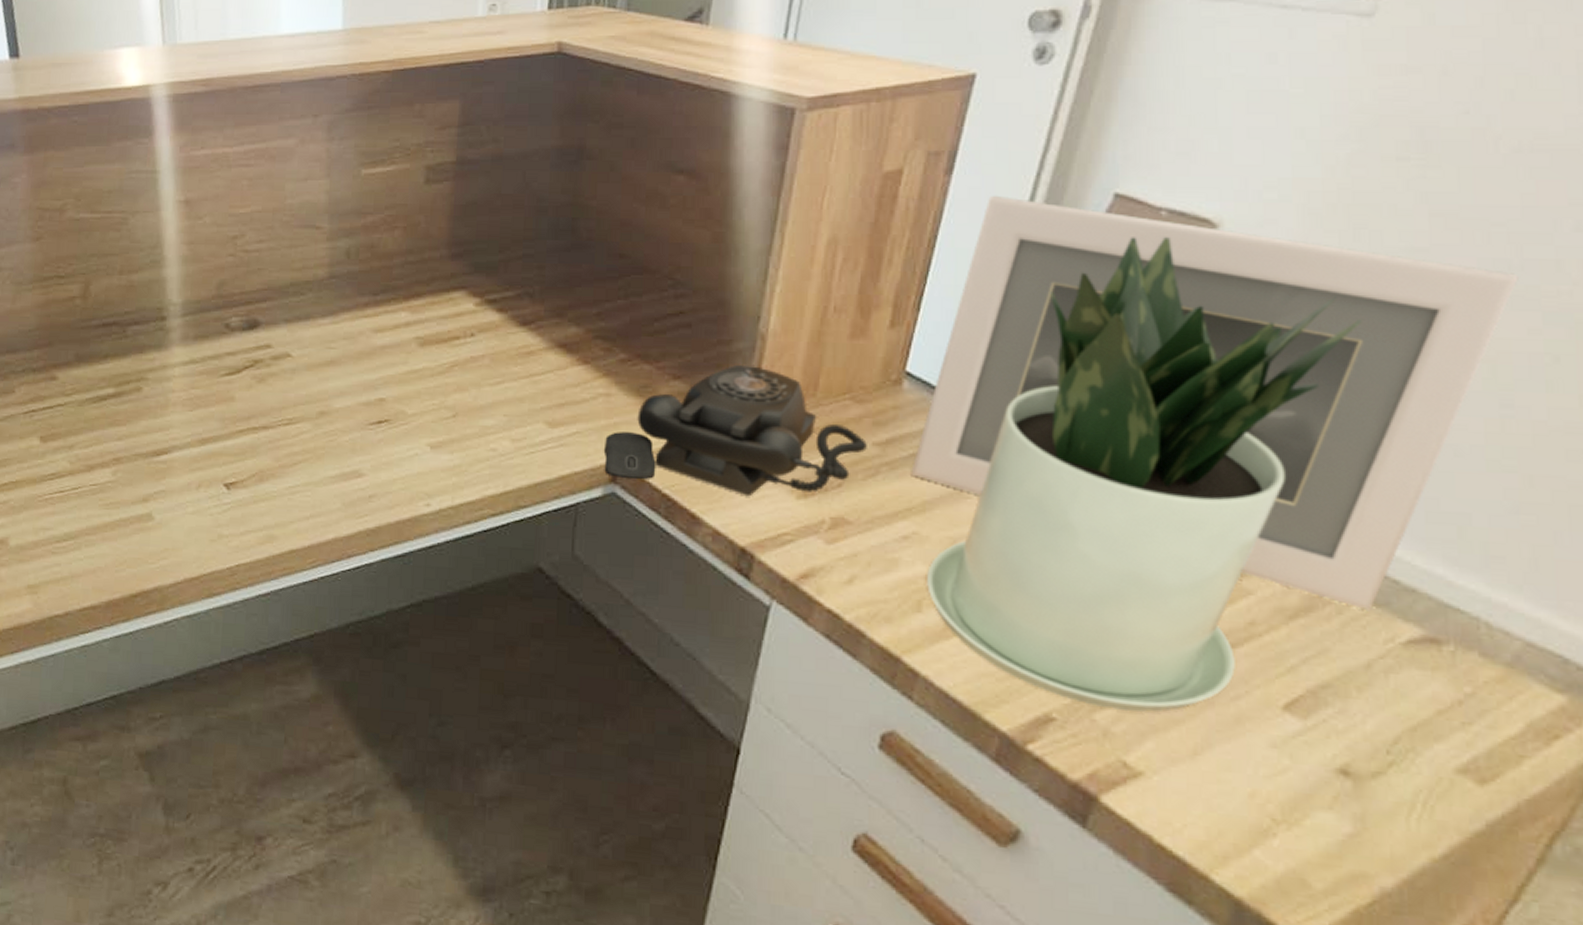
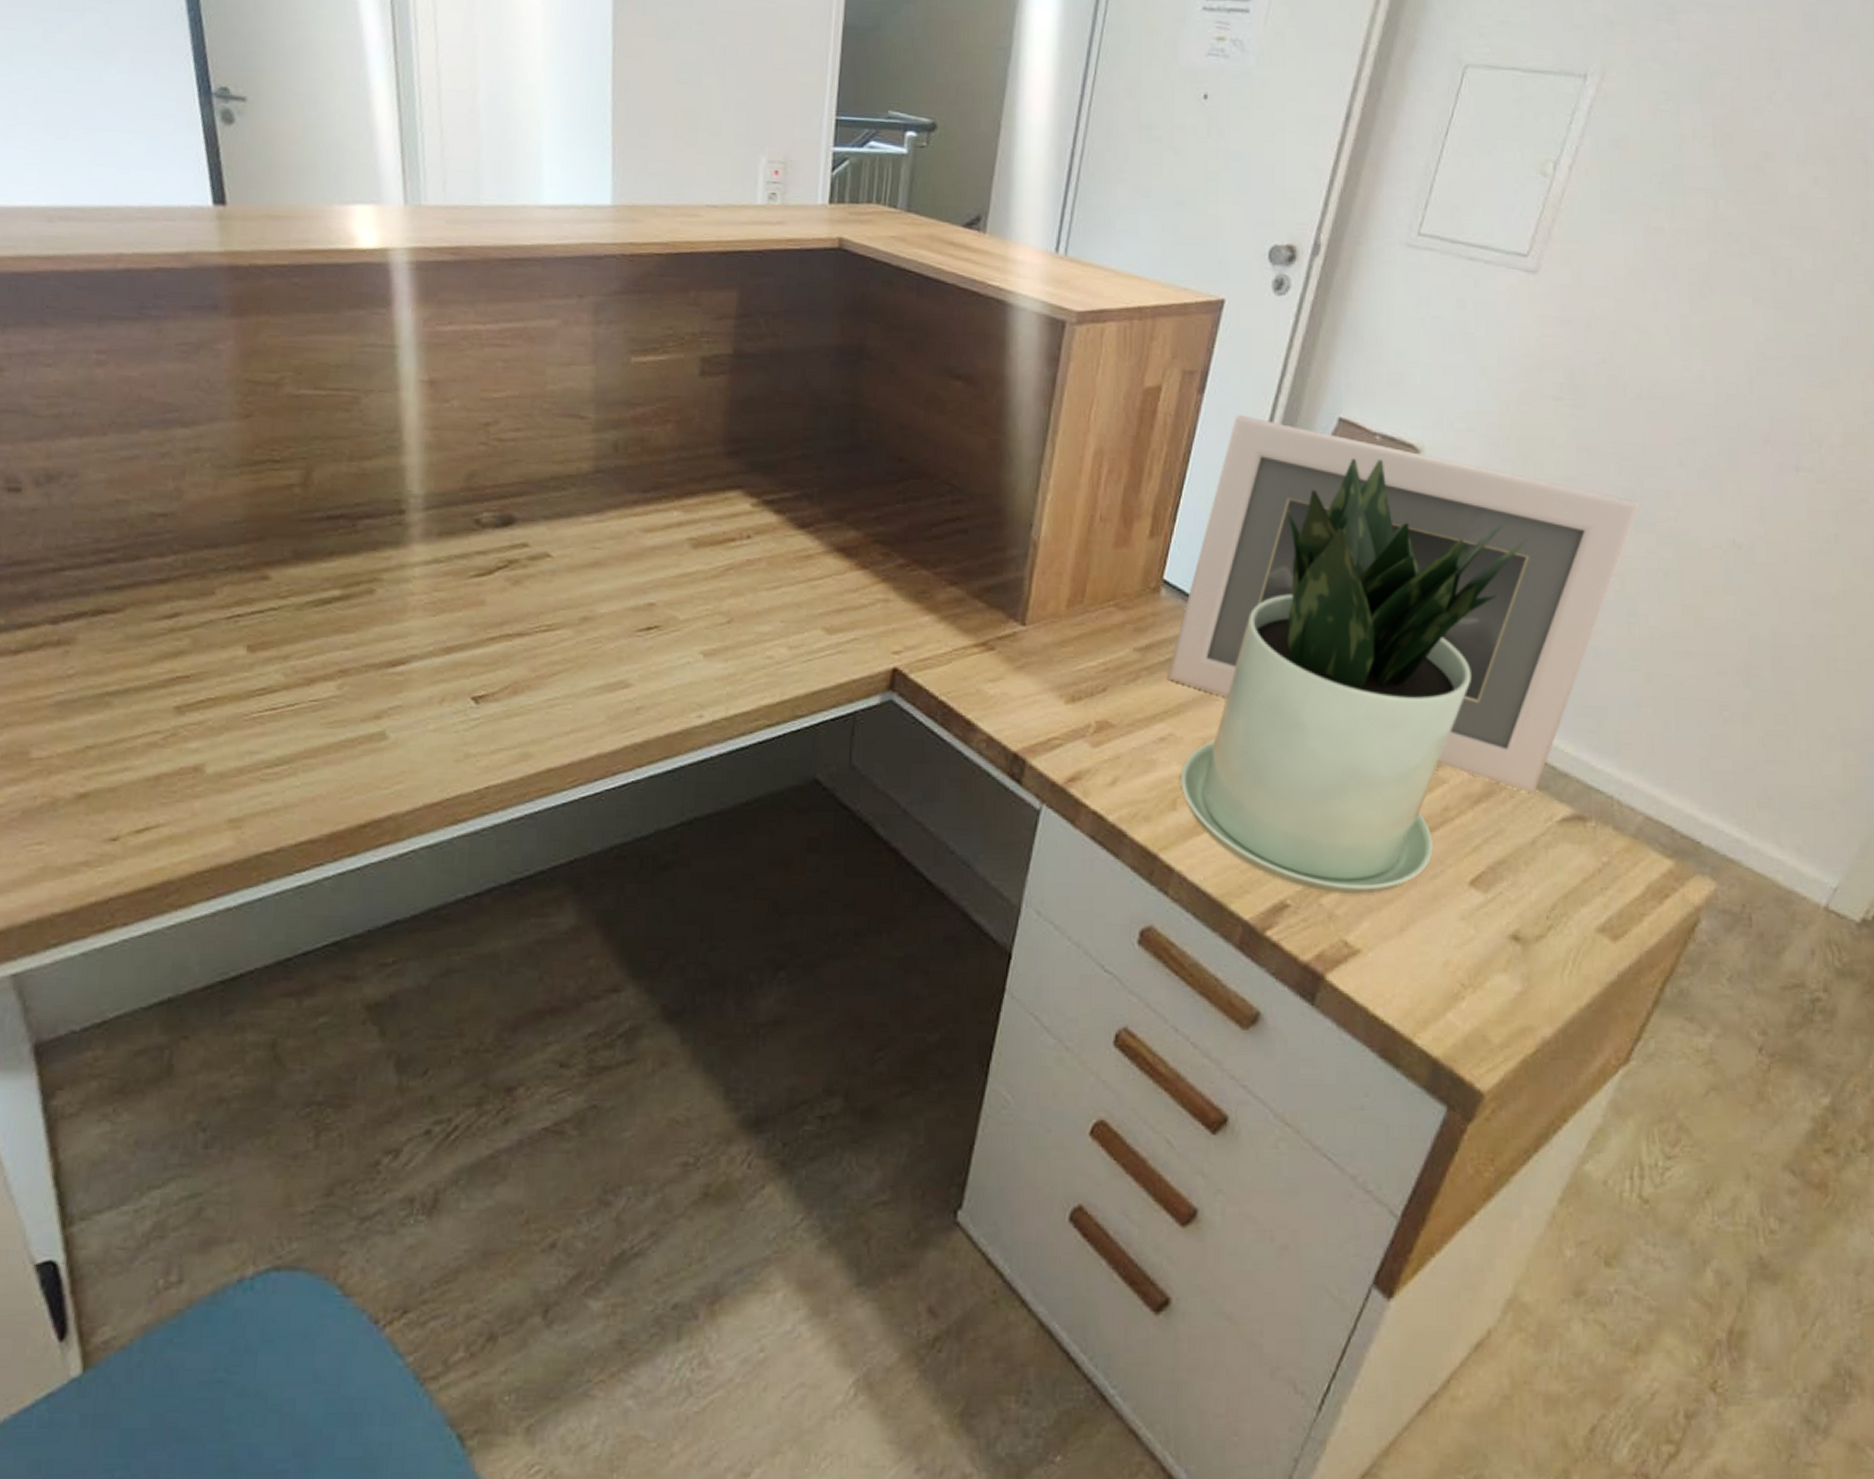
computer mouse: present [603,432,656,480] -> none [881,638,933,687]
telephone: present [637,365,867,497] -> none [915,572,1129,702]

